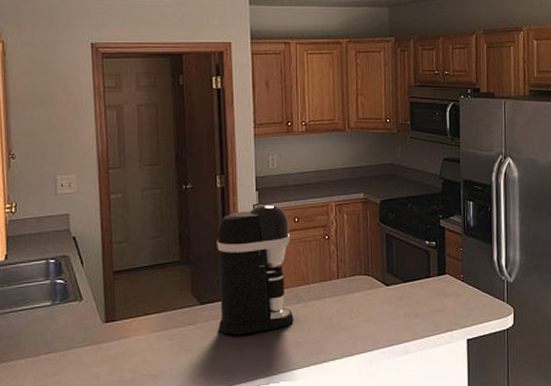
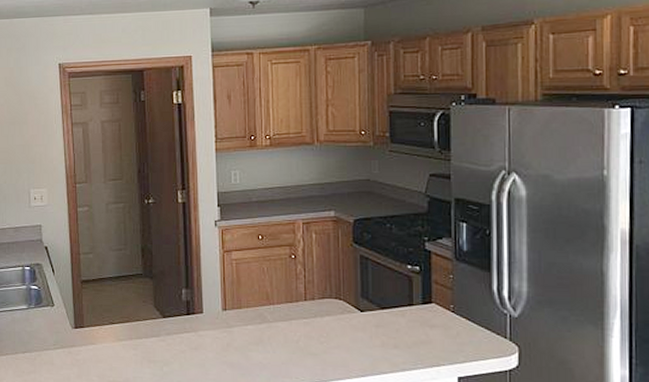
coffee maker: present [217,204,294,335] -> none [178,221,258,351]

